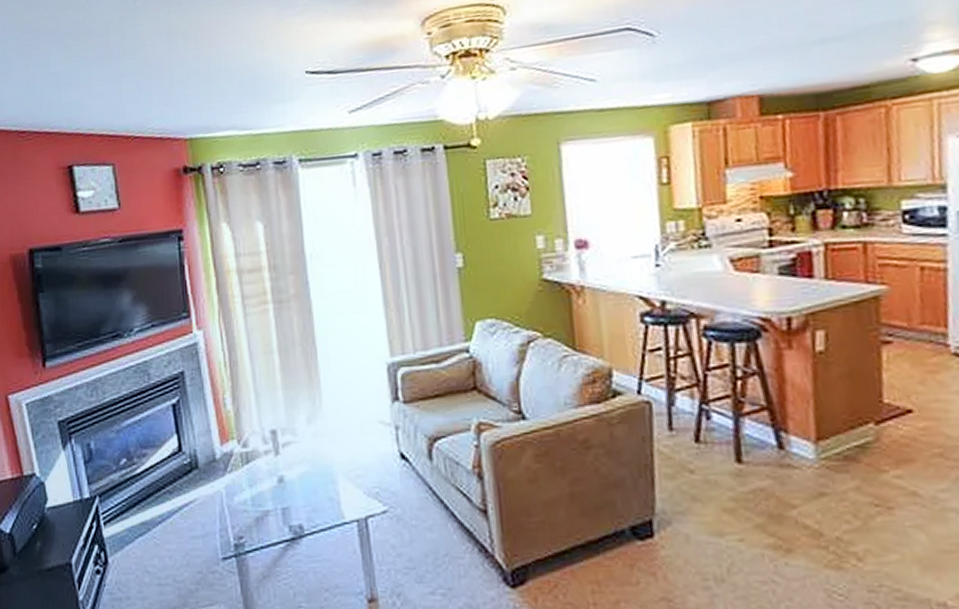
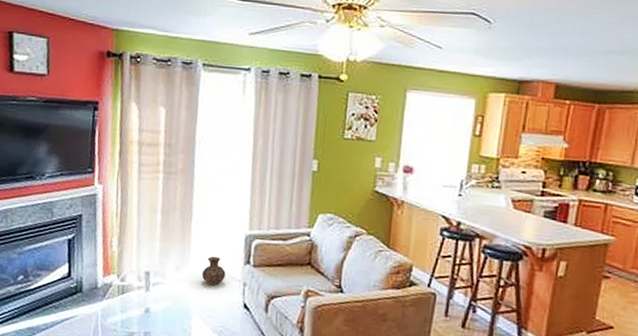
ceramic jug: none [341,397,371,436] -> present [202,256,226,286]

